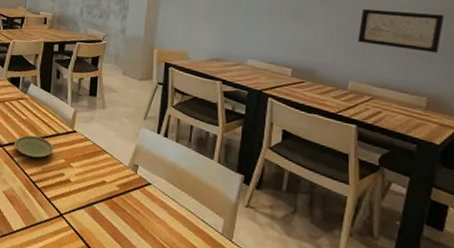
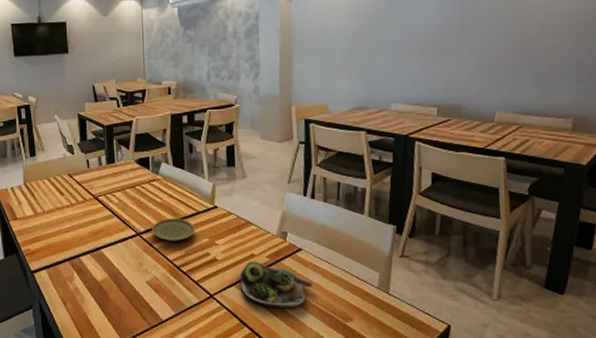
salad plate: none [90,187,158,240] -> present [240,261,313,308]
wall art: present [358,8,444,53] -> none [502,30,588,72]

